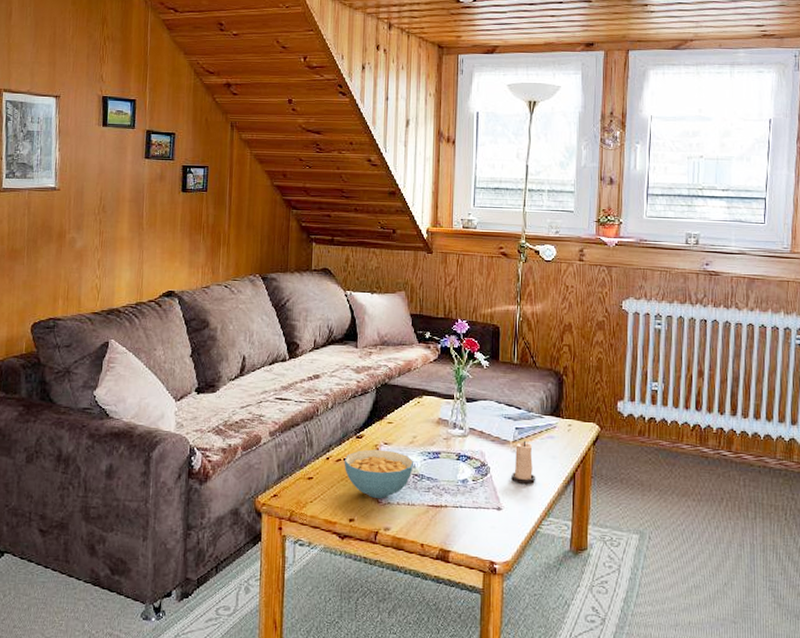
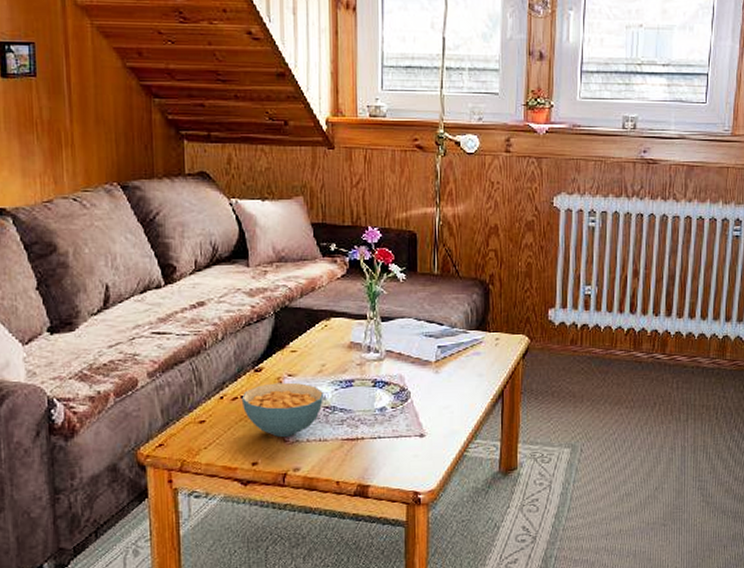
candle: present [511,440,536,485] -> none [434,359,462,407]

